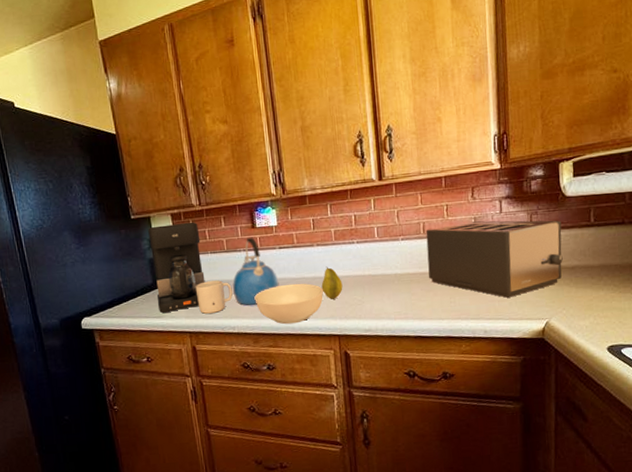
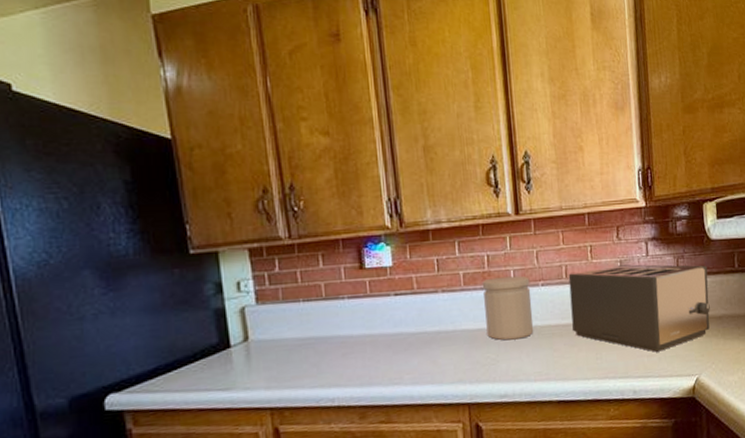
coffee maker: present [148,222,205,313] -> none [214,259,295,383]
mug: present [195,280,233,314] -> none [280,337,332,383]
kettle: present [233,237,280,306] -> none [332,280,395,370]
bowl: present [254,283,324,325] -> none [361,339,451,393]
fruit: present [321,266,343,299] -> none [447,318,474,359]
jar: none [350,232,395,286] -> present [482,275,534,341]

